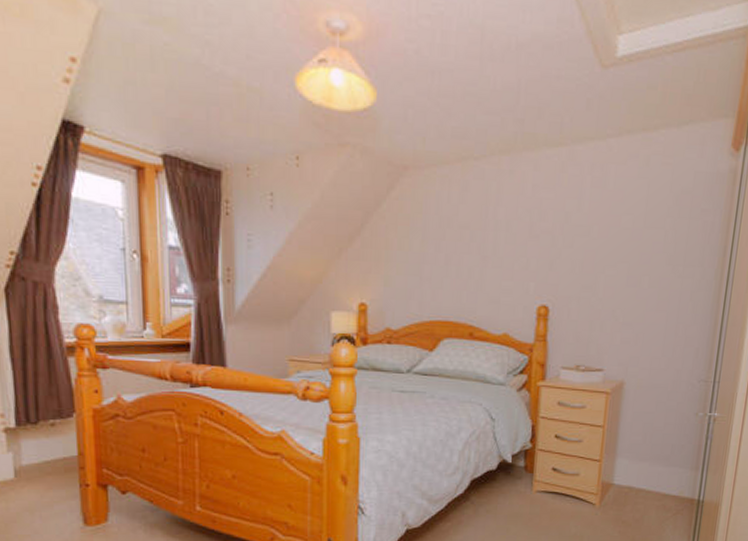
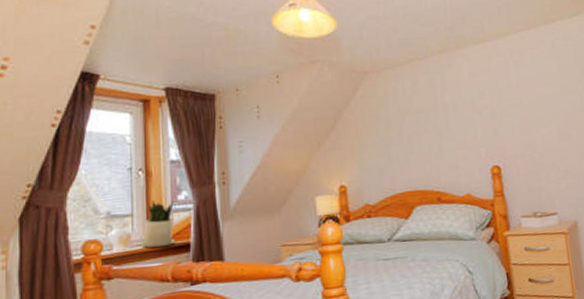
planter: none [137,290,174,343] -> present [141,200,175,249]

